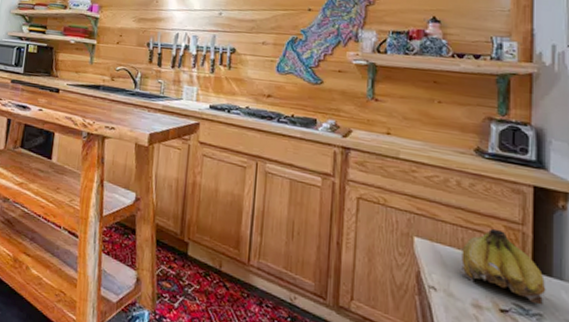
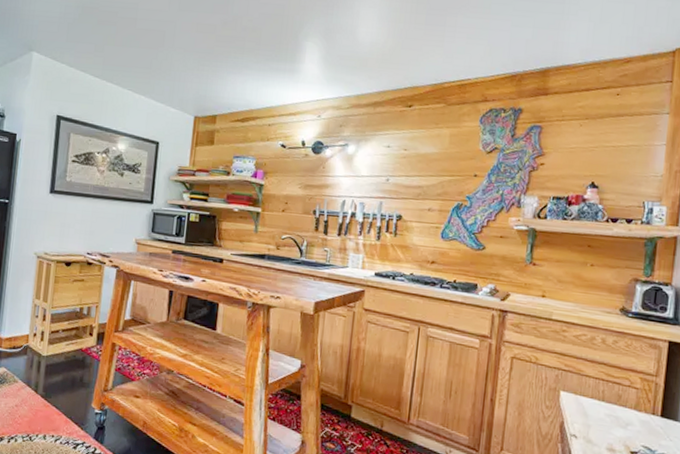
fruit: present [460,228,546,306] -> none [598,380,672,446]

